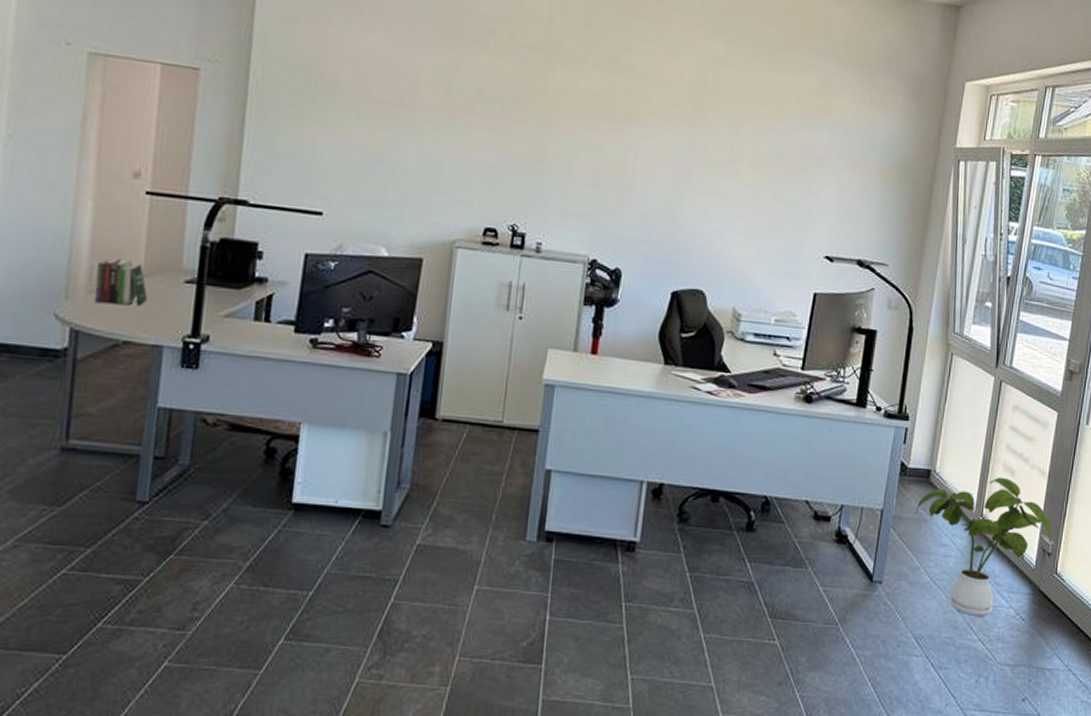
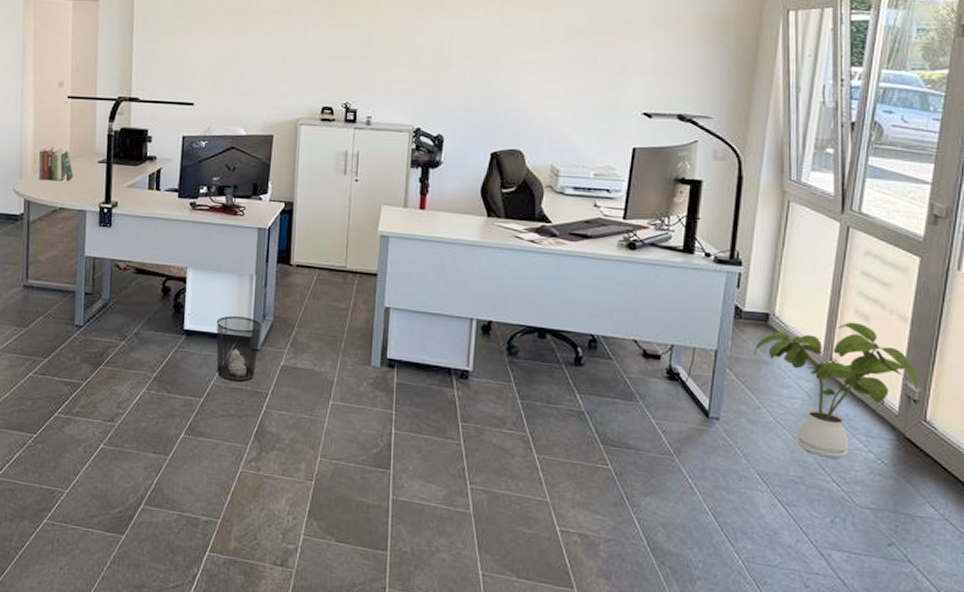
waste bin: none [333,484,396,567] -> present [216,316,262,382]

